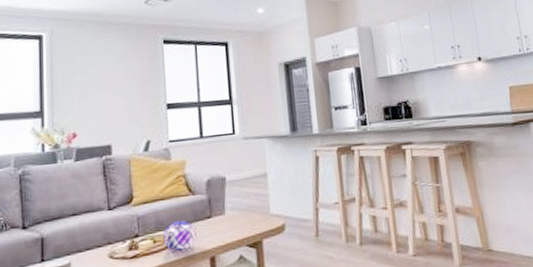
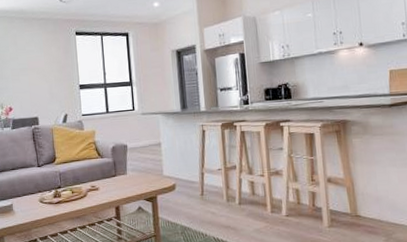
decorative orb: present [163,220,197,251] -> none [79,177,105,200]

